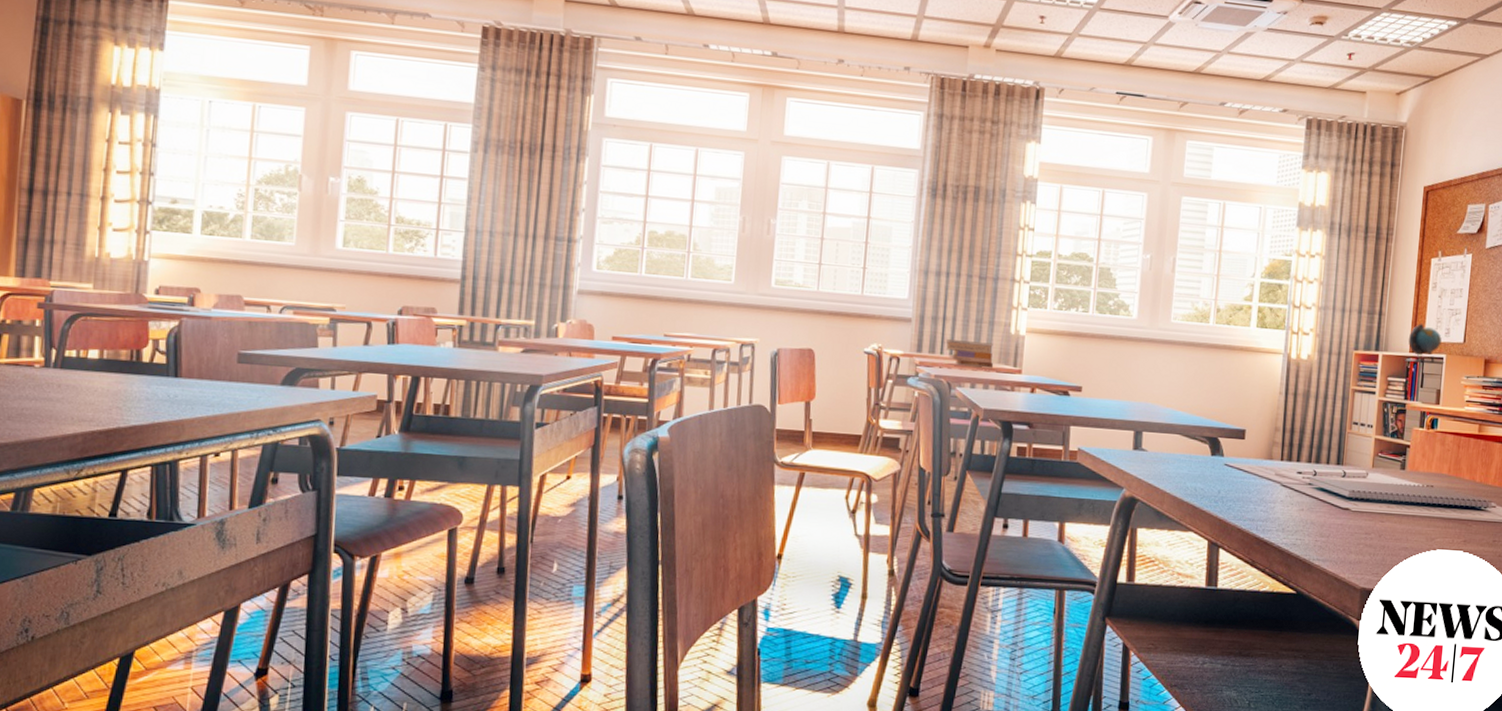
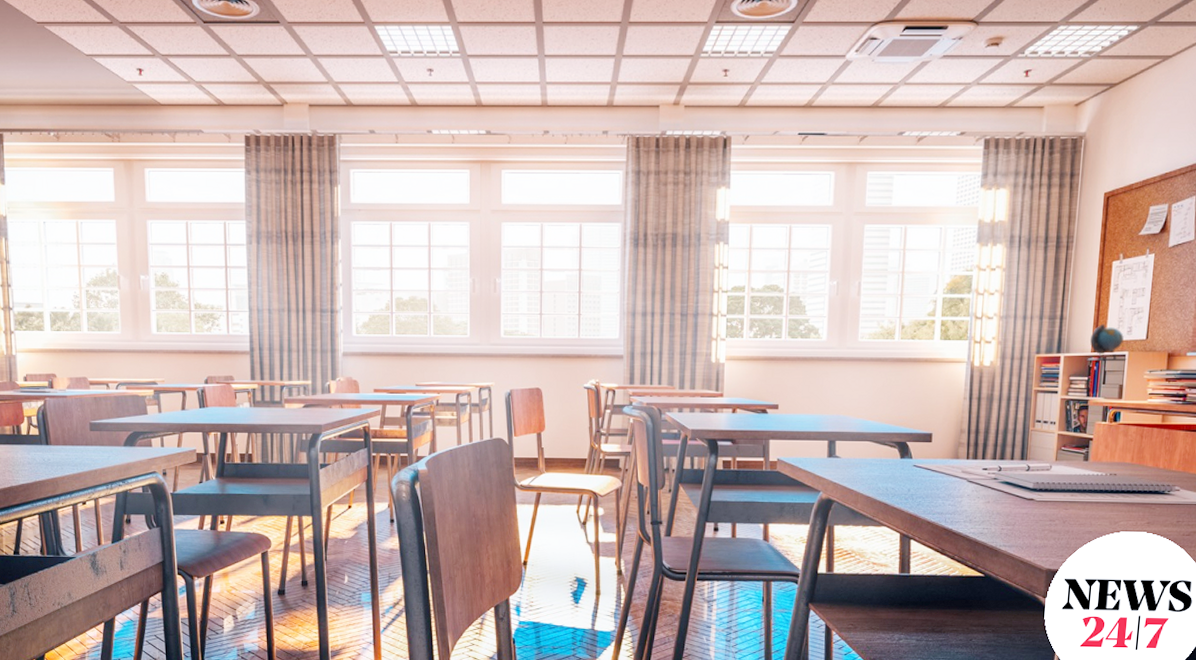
books: present [944,339,994,368] -> none [653,371,698,394]

